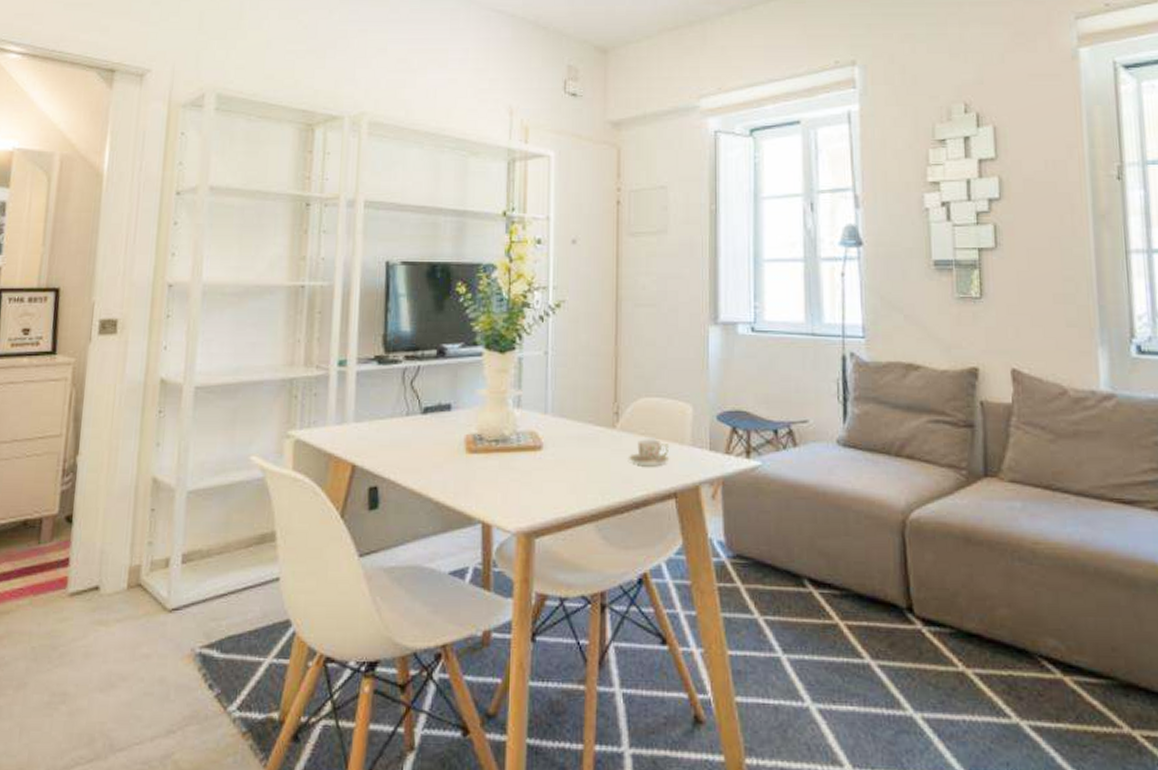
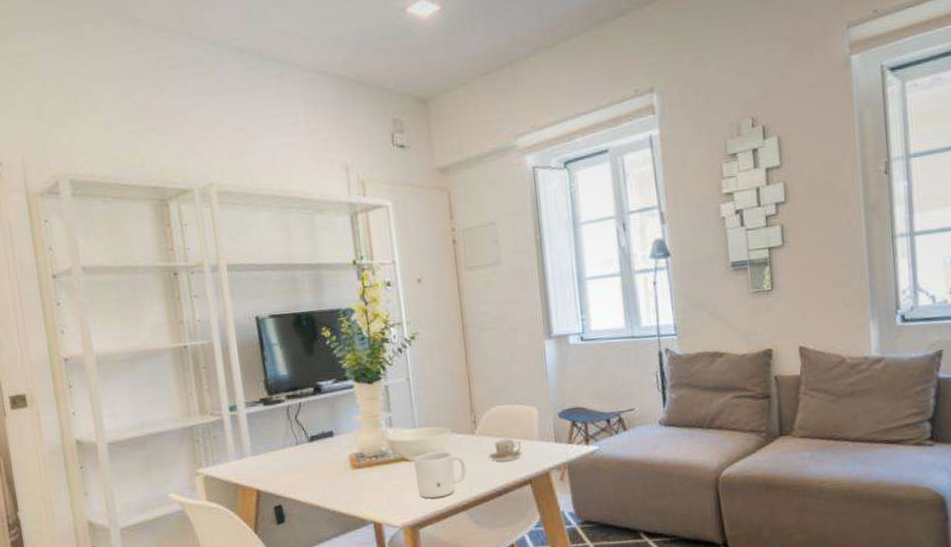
bowl: none [511,411,589,453] -> present [386,426,452,462]
mug: none [539,445,601,502] -> present [413,451,467,499]

